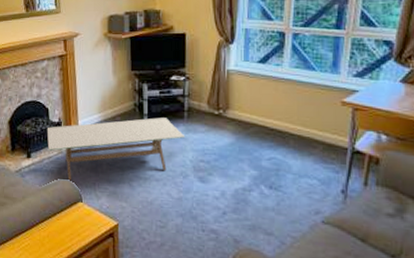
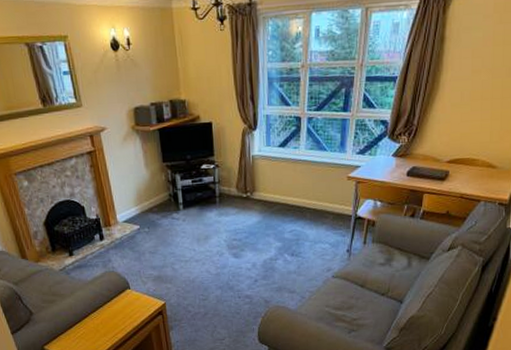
coffee table: present [47,117,186,181] -> none [85,205,219,272]

